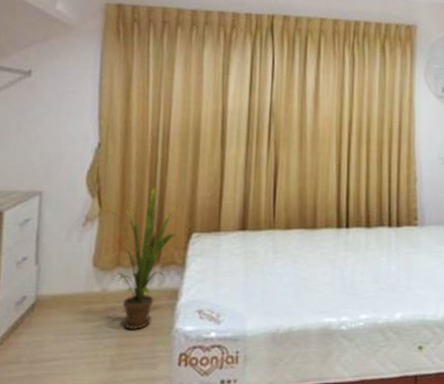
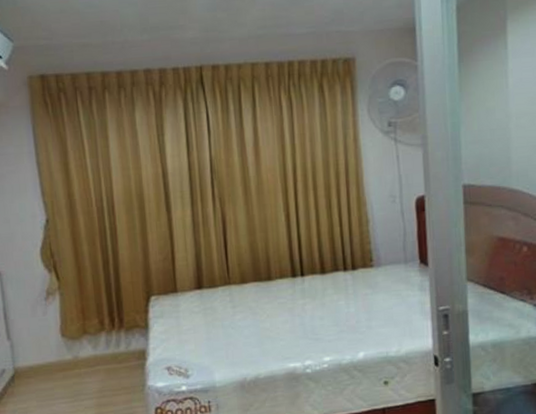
house plant: present [107,188,178,330] -> none [65,257,135,391]

